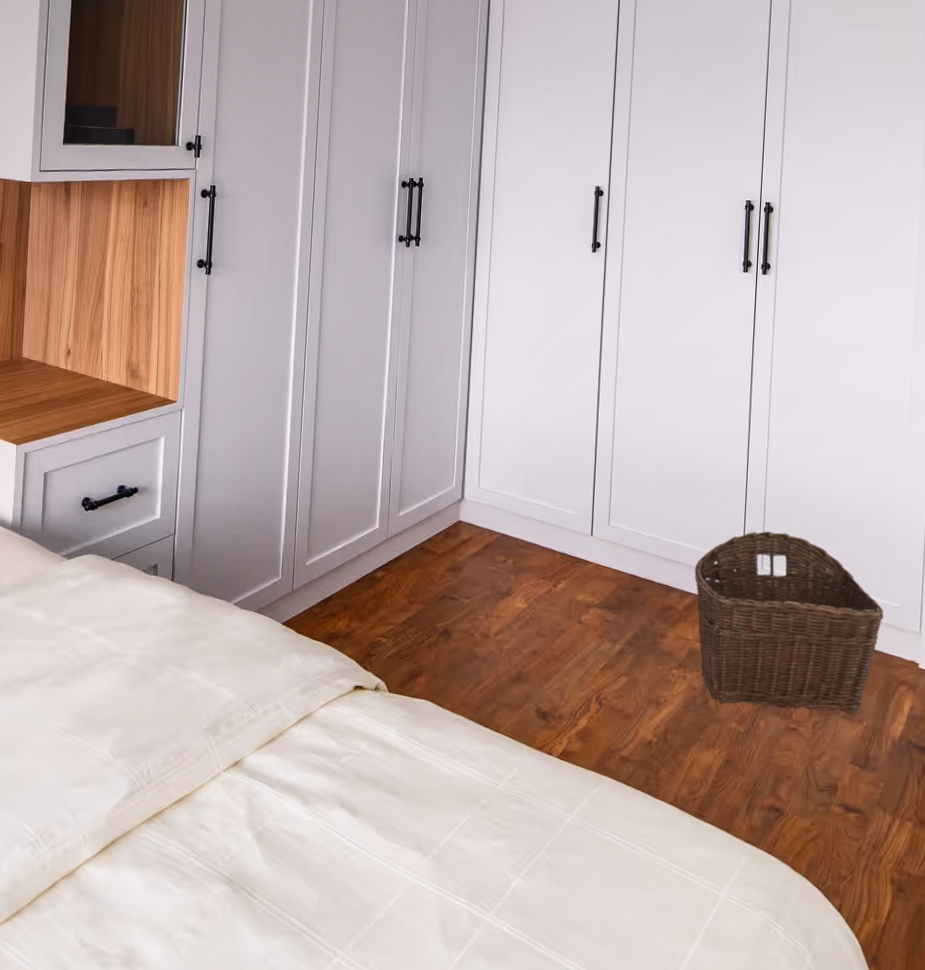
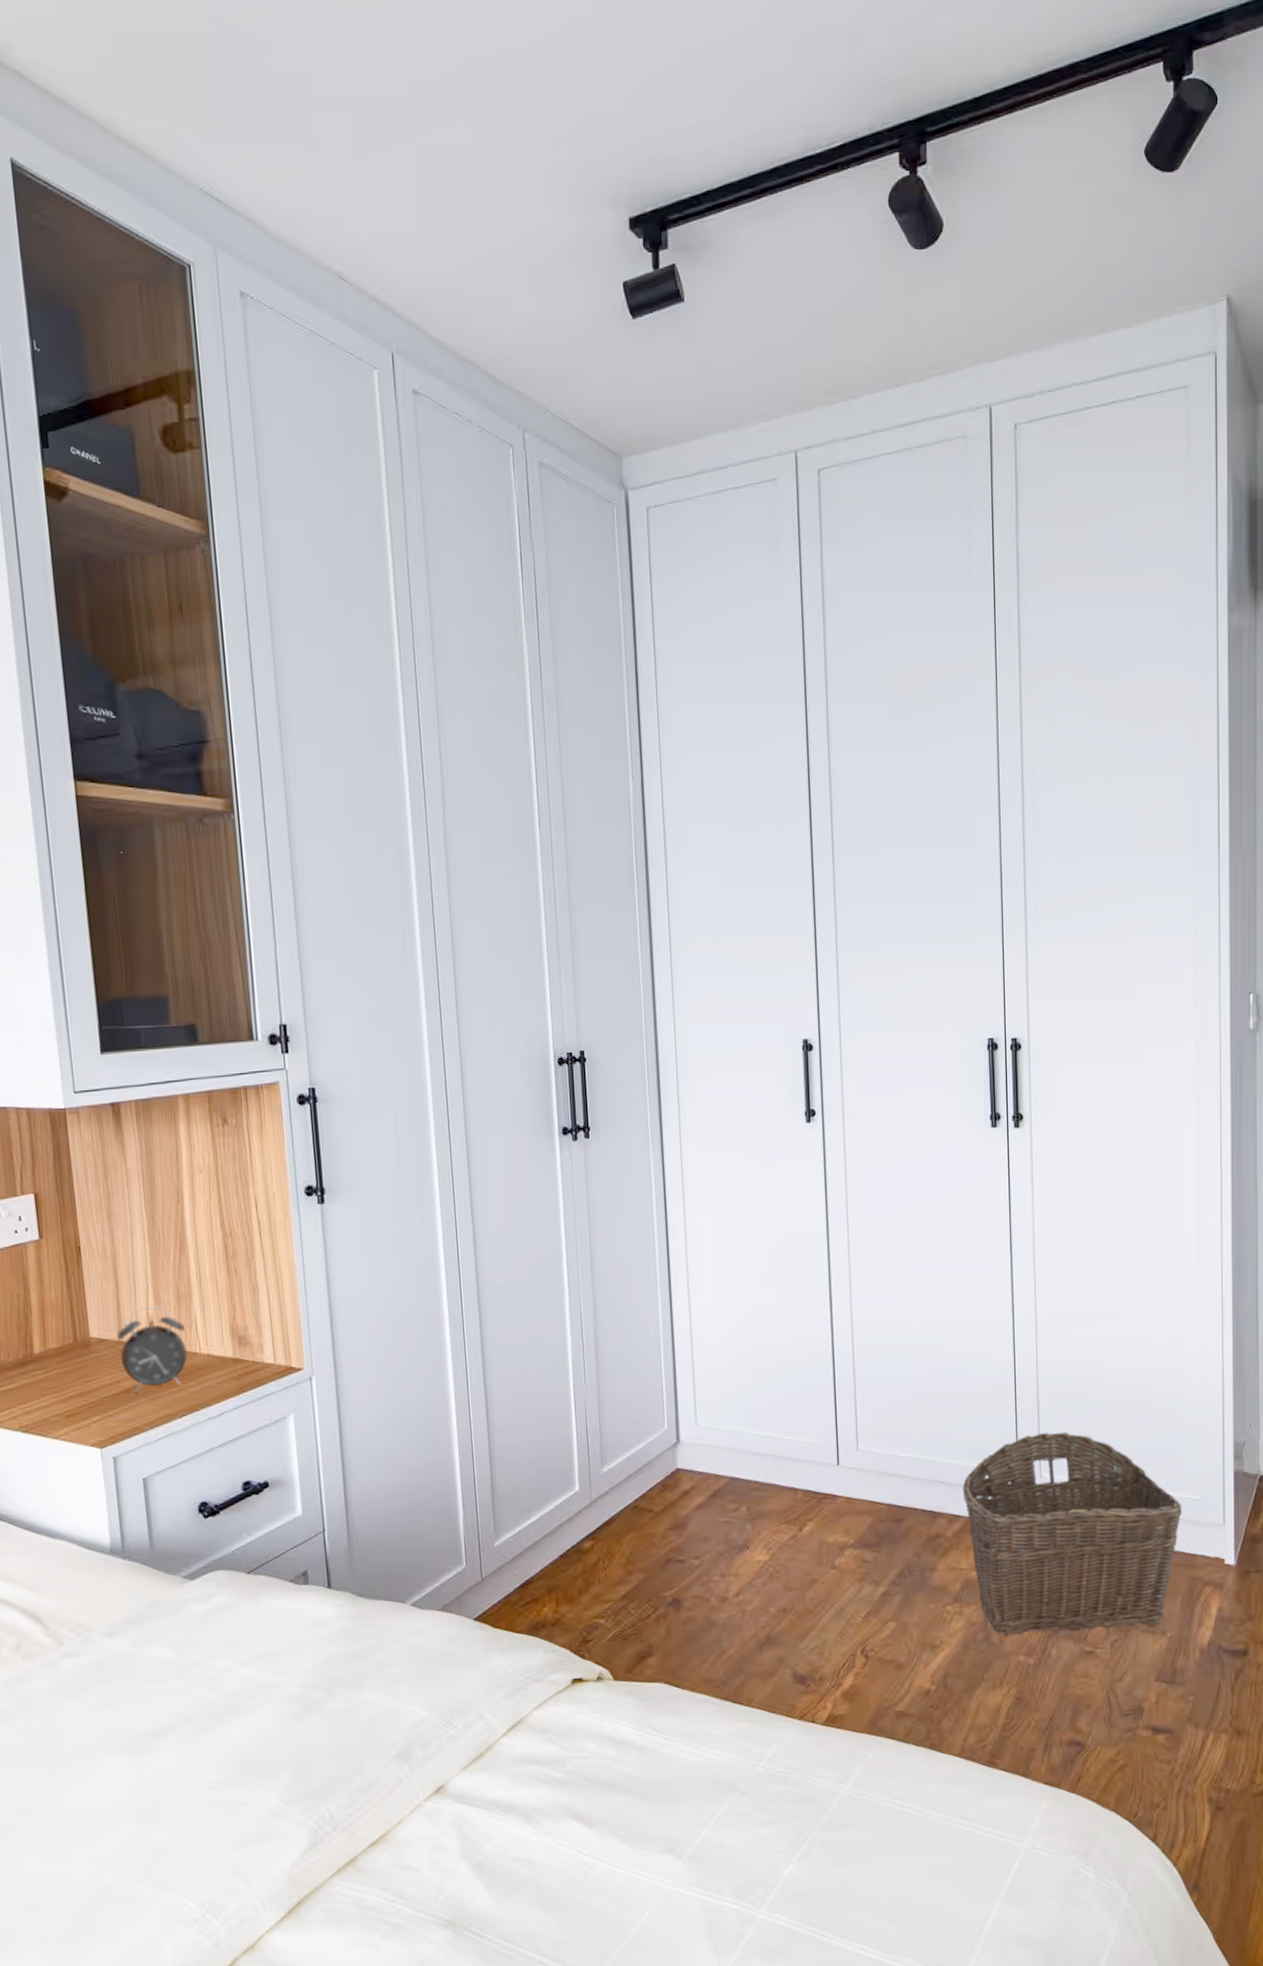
alarm clock: none [42,339,93,404] -> present [116,1306,188,1392]

